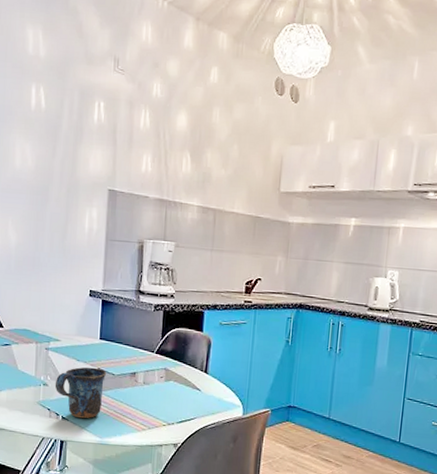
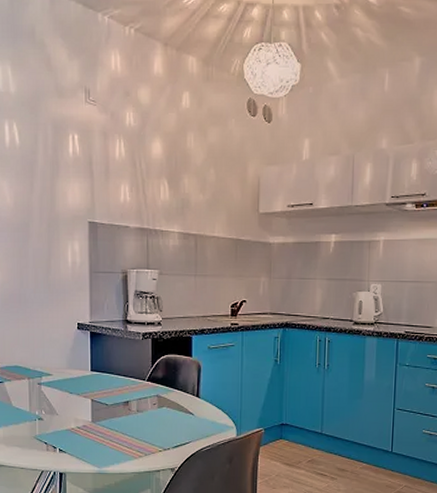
mug: present [55,367,107,419] -> none [50,399,100,450]

